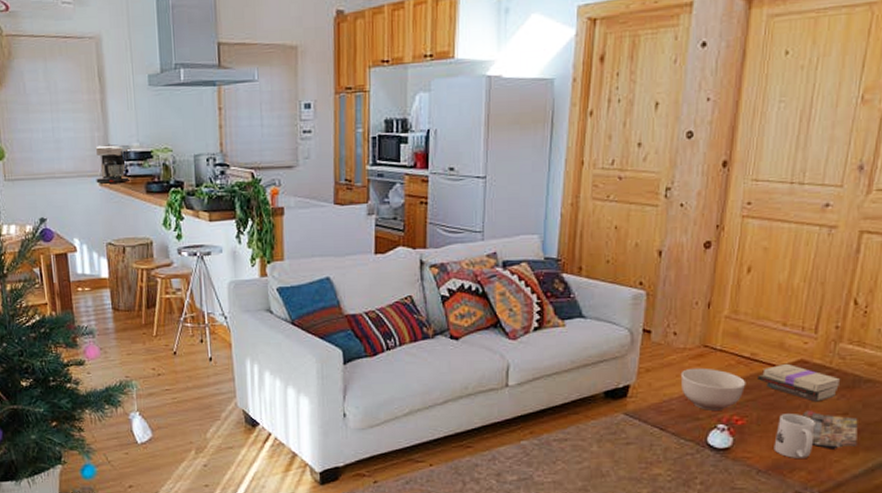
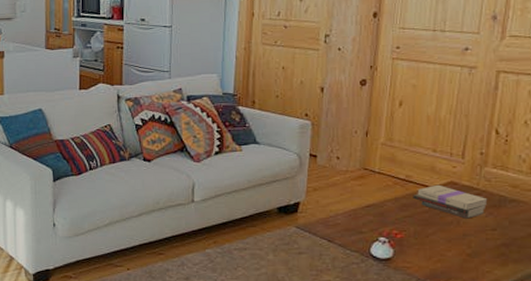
bowl: present [680,367,746,411] -> none [344,187,403,225]
mug: present [773,414,815,458] -> none [430,229,467,269]
magazine: present [801,411,858,449] -> none [454,226,506,261]

